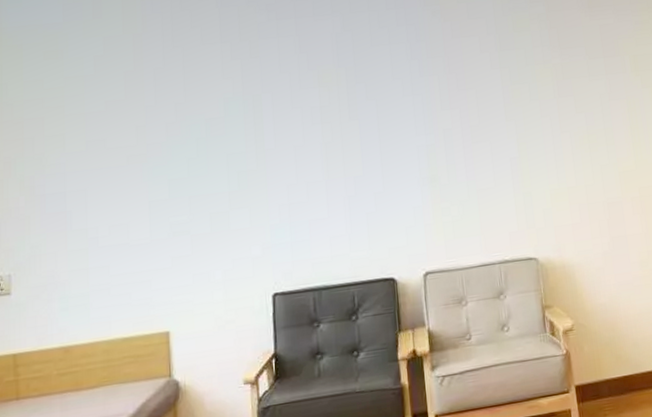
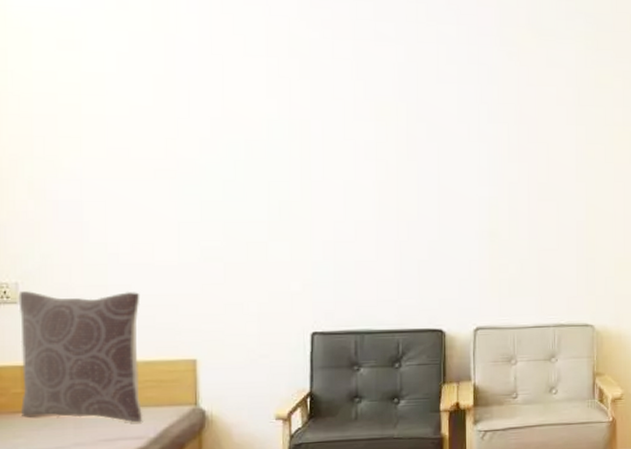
pillow: none [11,272,123,404] -> present [18,291,143,423]

